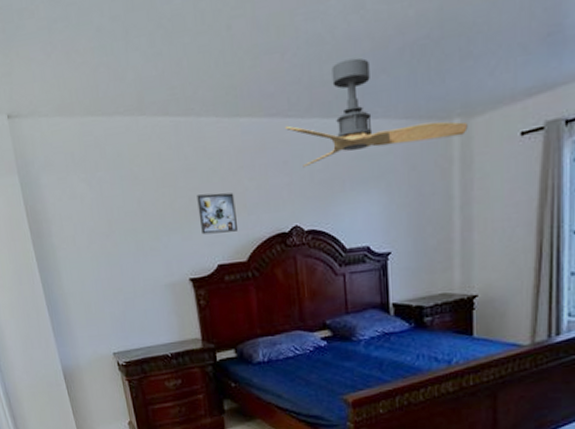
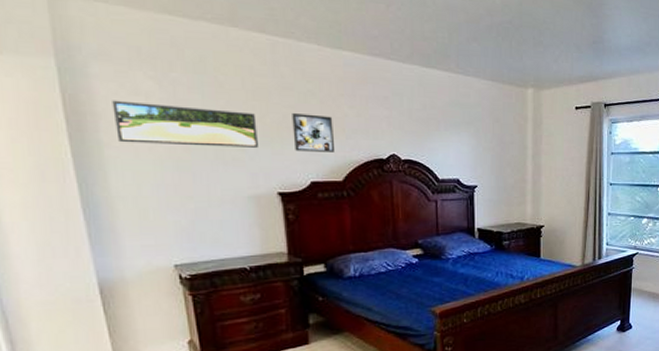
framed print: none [58,200,170,244] -> present [112,100,258,148]
ceiling fan: present [285,57,468,168] -> none [387,23,539,105]

